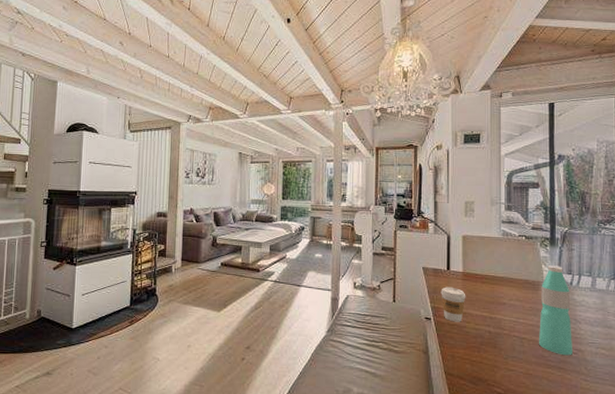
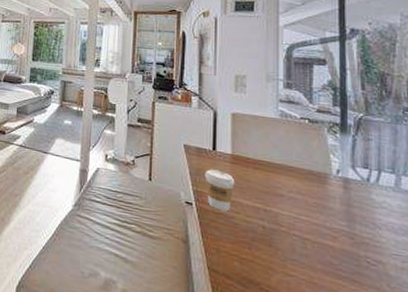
water bottle: present [538,265,572,356] -> none [325,155,370,267]

